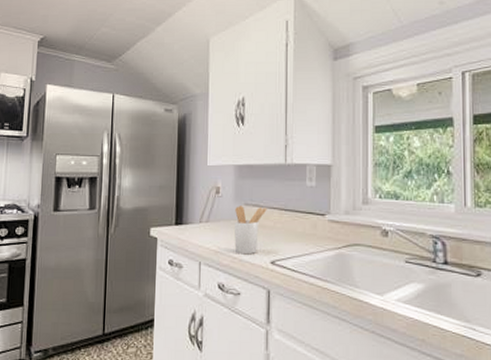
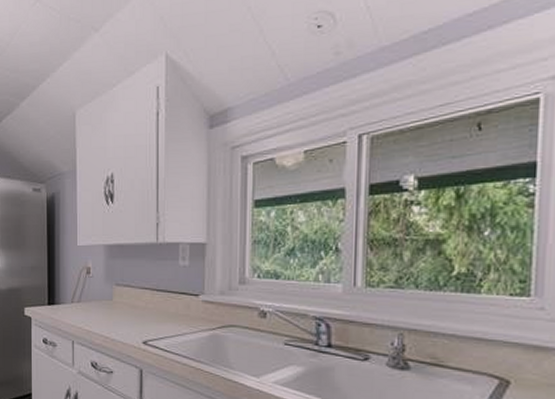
utensil holder: present [233,206,267,255] -> none [105,286,138,335]

